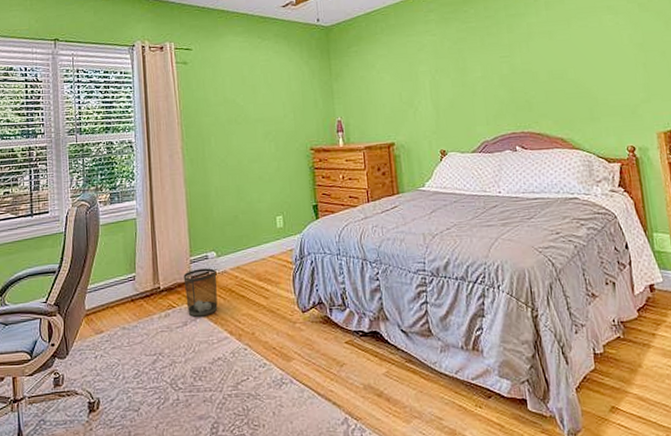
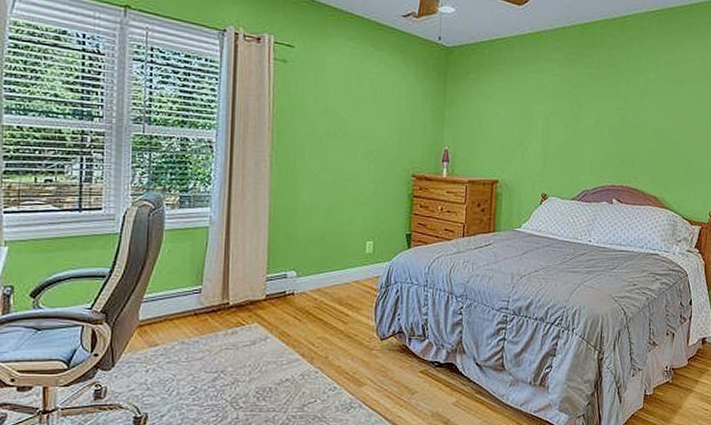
waste bin: present [183,268,218,317] -> none [257,287,293,337]

